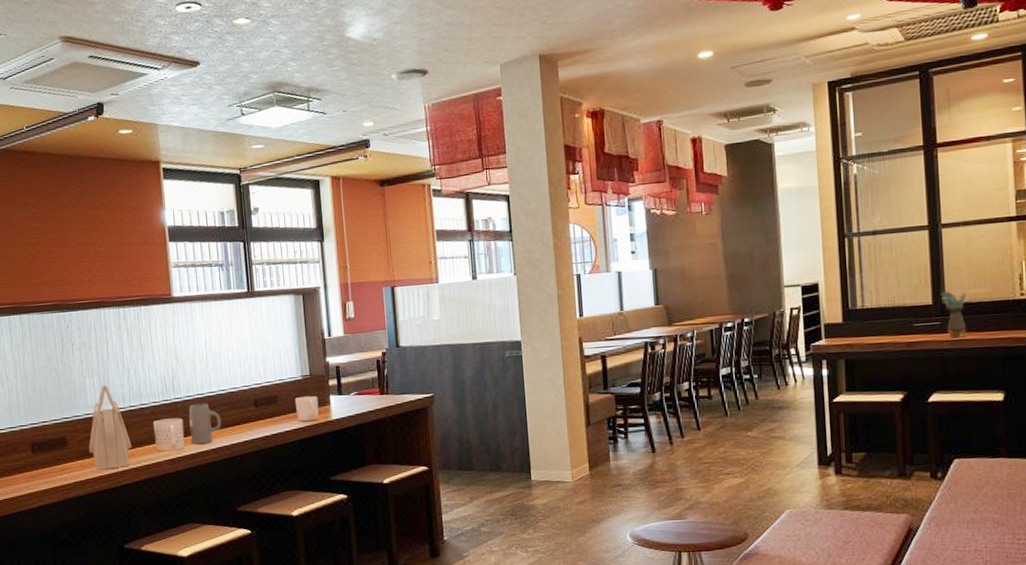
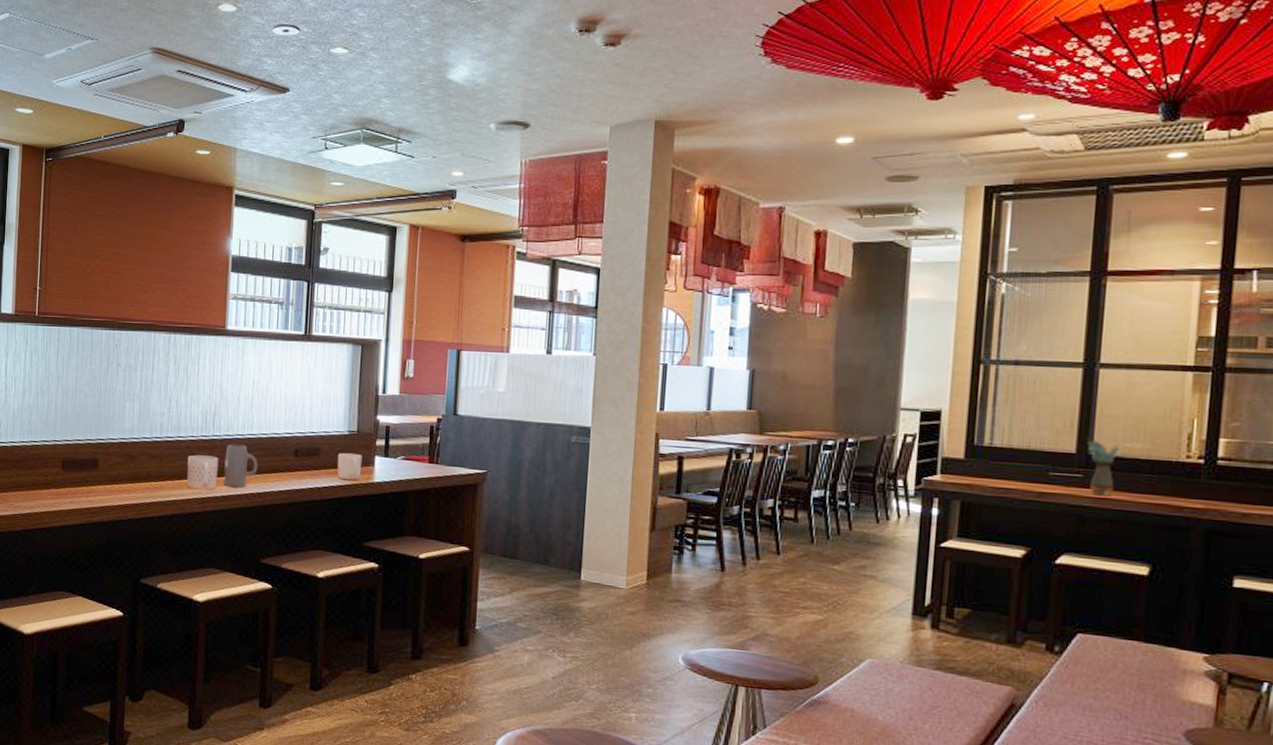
handbag: present [89,384,132,470] -> none [119,410,163,499]

